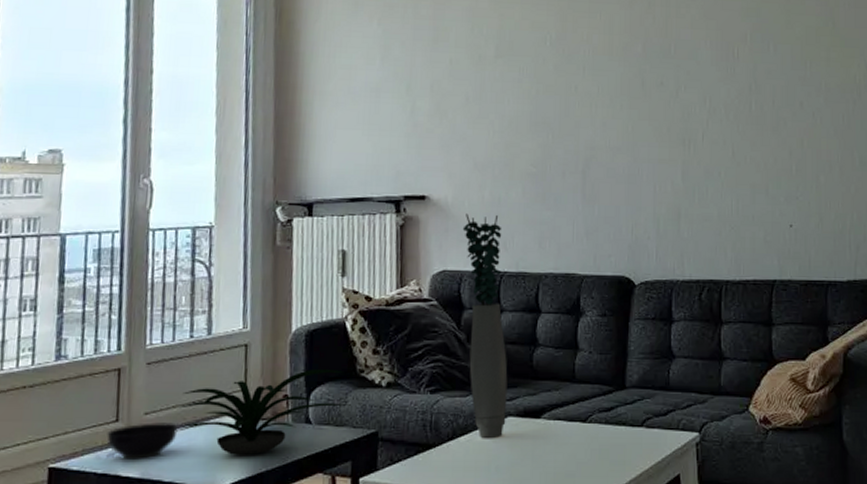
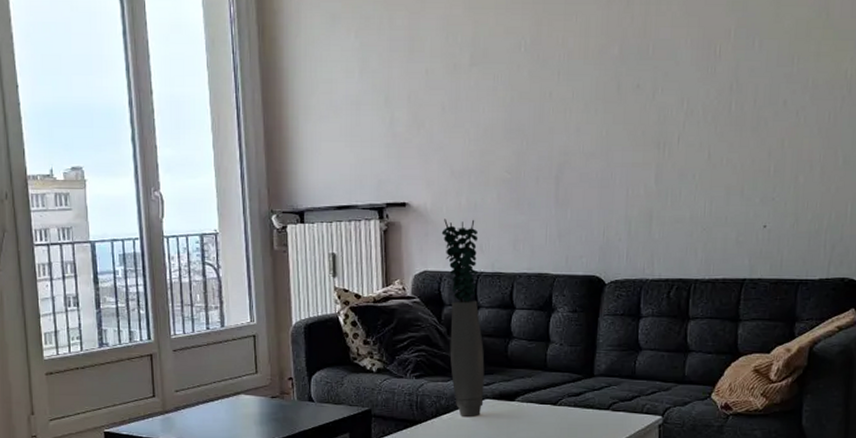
bowl: present [106,422,178,460] -> none [147,398,204,427]
plant: present [176,368,350,455] -> none [201,356,345,426]

